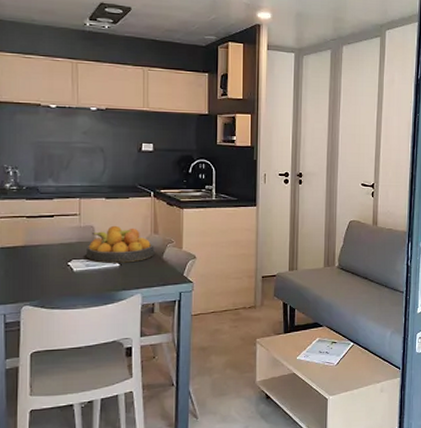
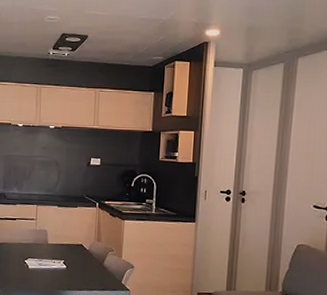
fruit bowl: present [87,225,155,263] -> none [40,231,97,266]

